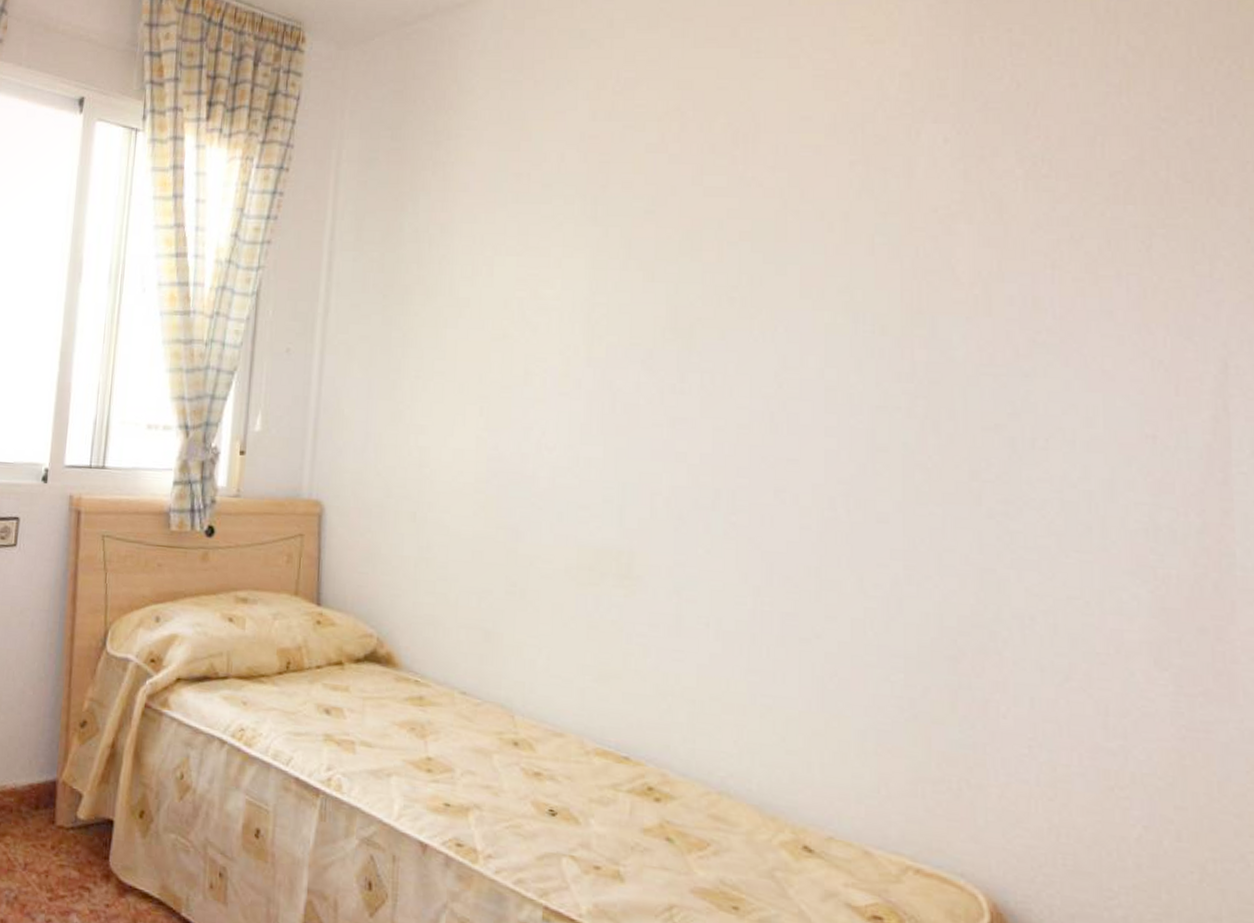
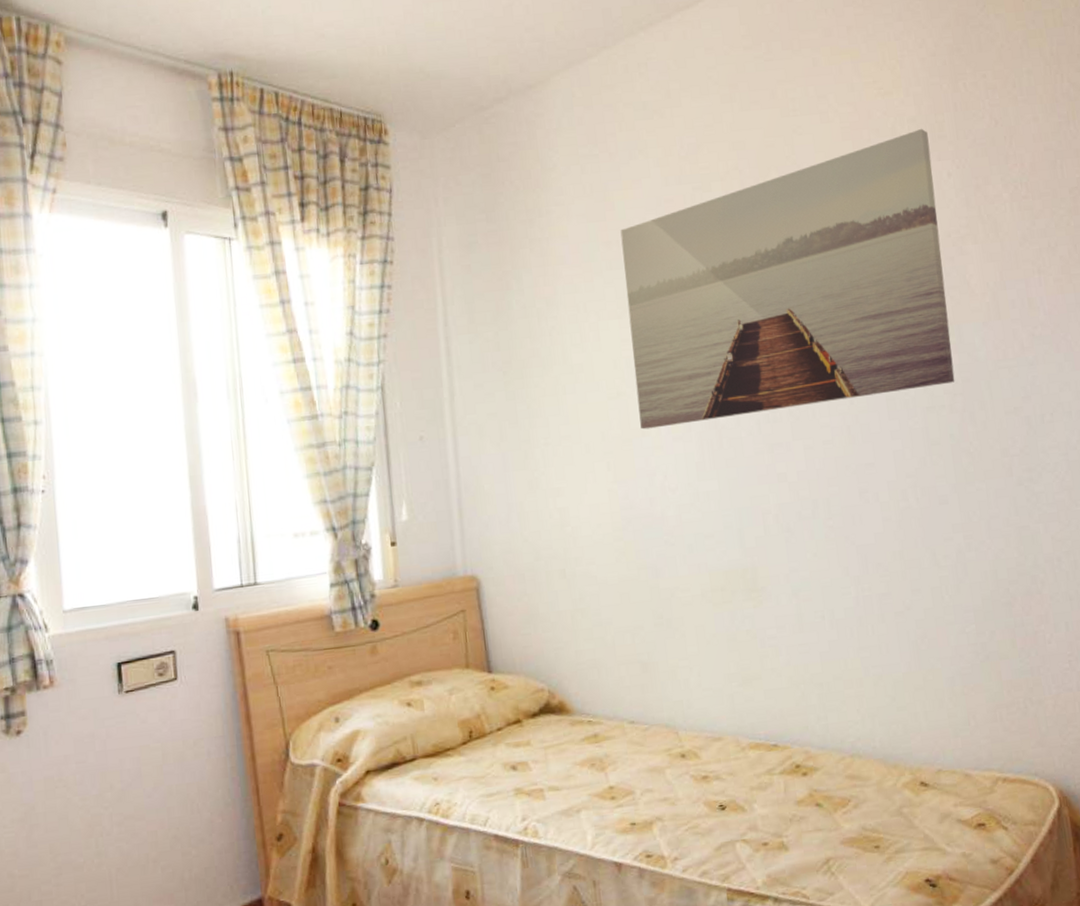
wall art: none [524,84,924,383] -> present [620,128,955,430]

